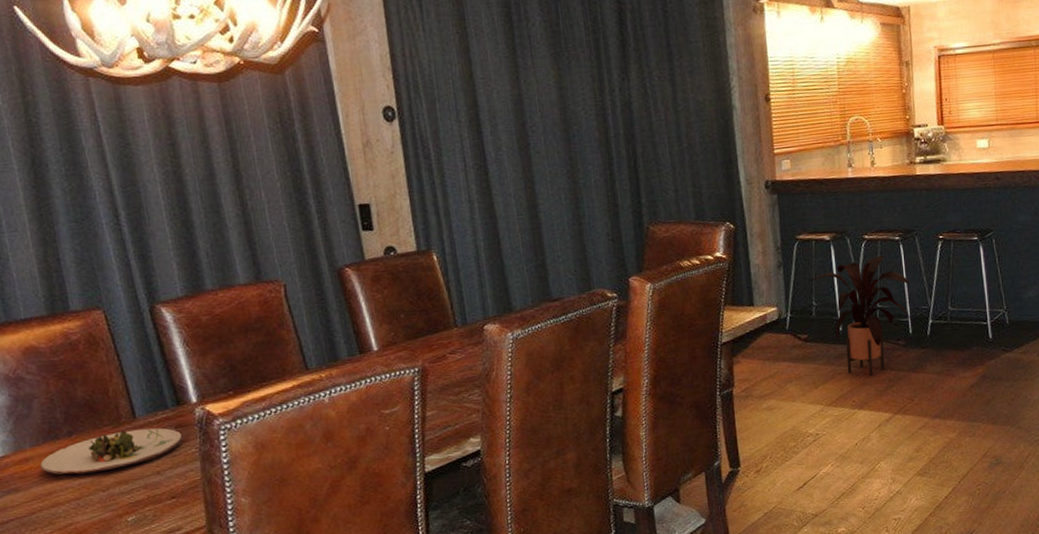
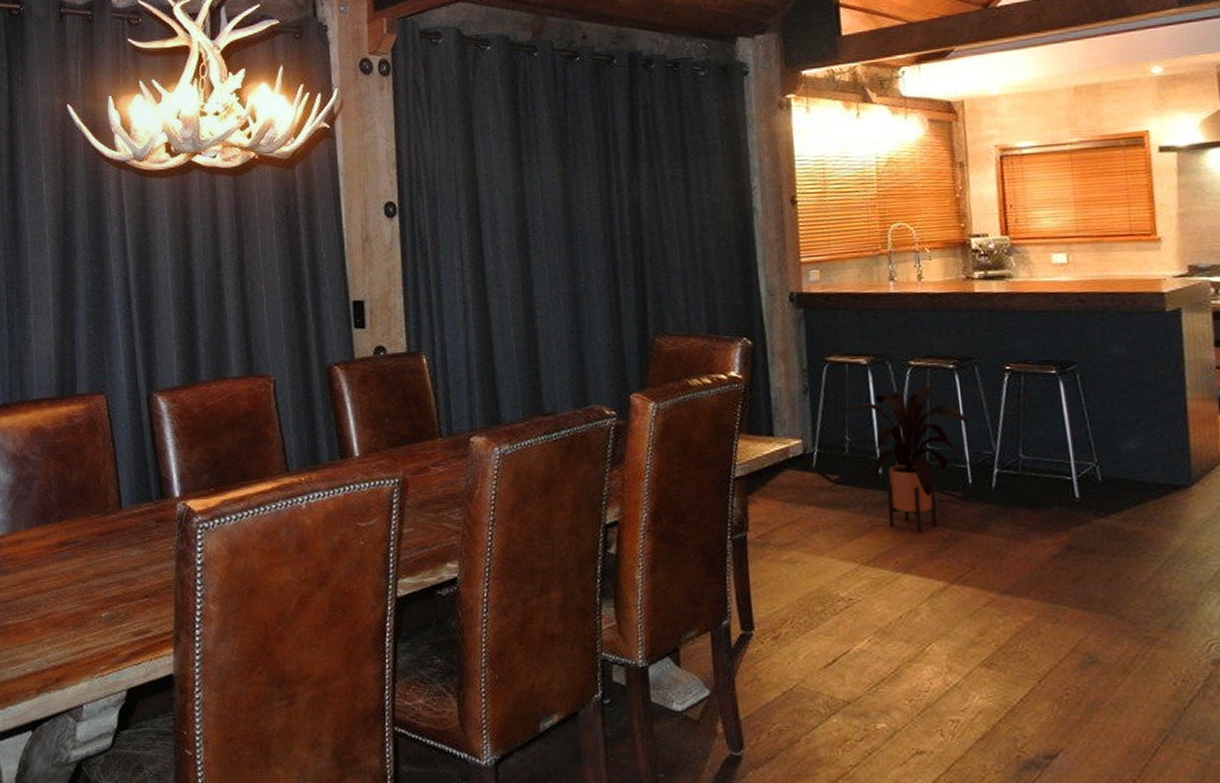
salad plate: present [39,428,183,476] -> none [30,519,161,564]

